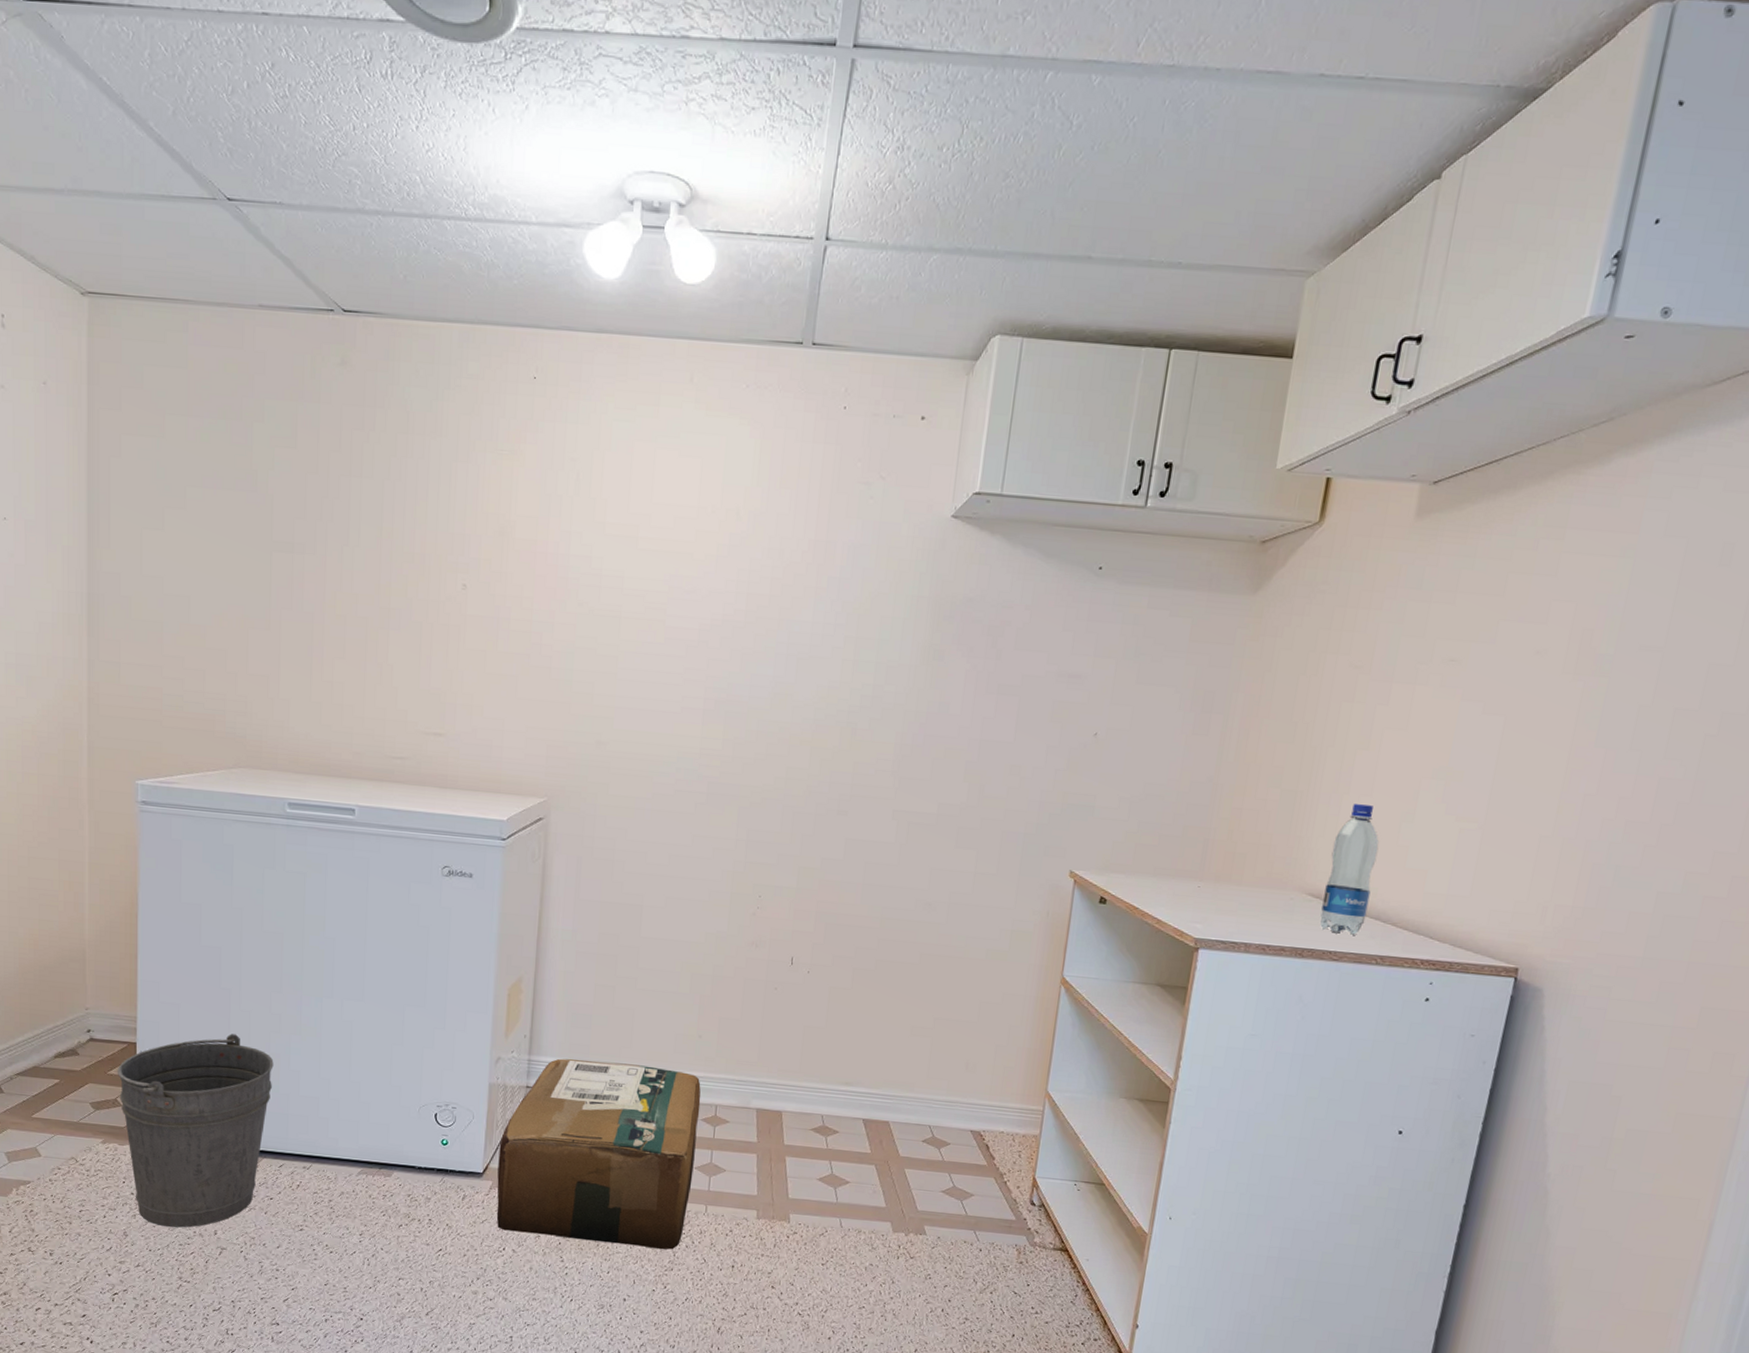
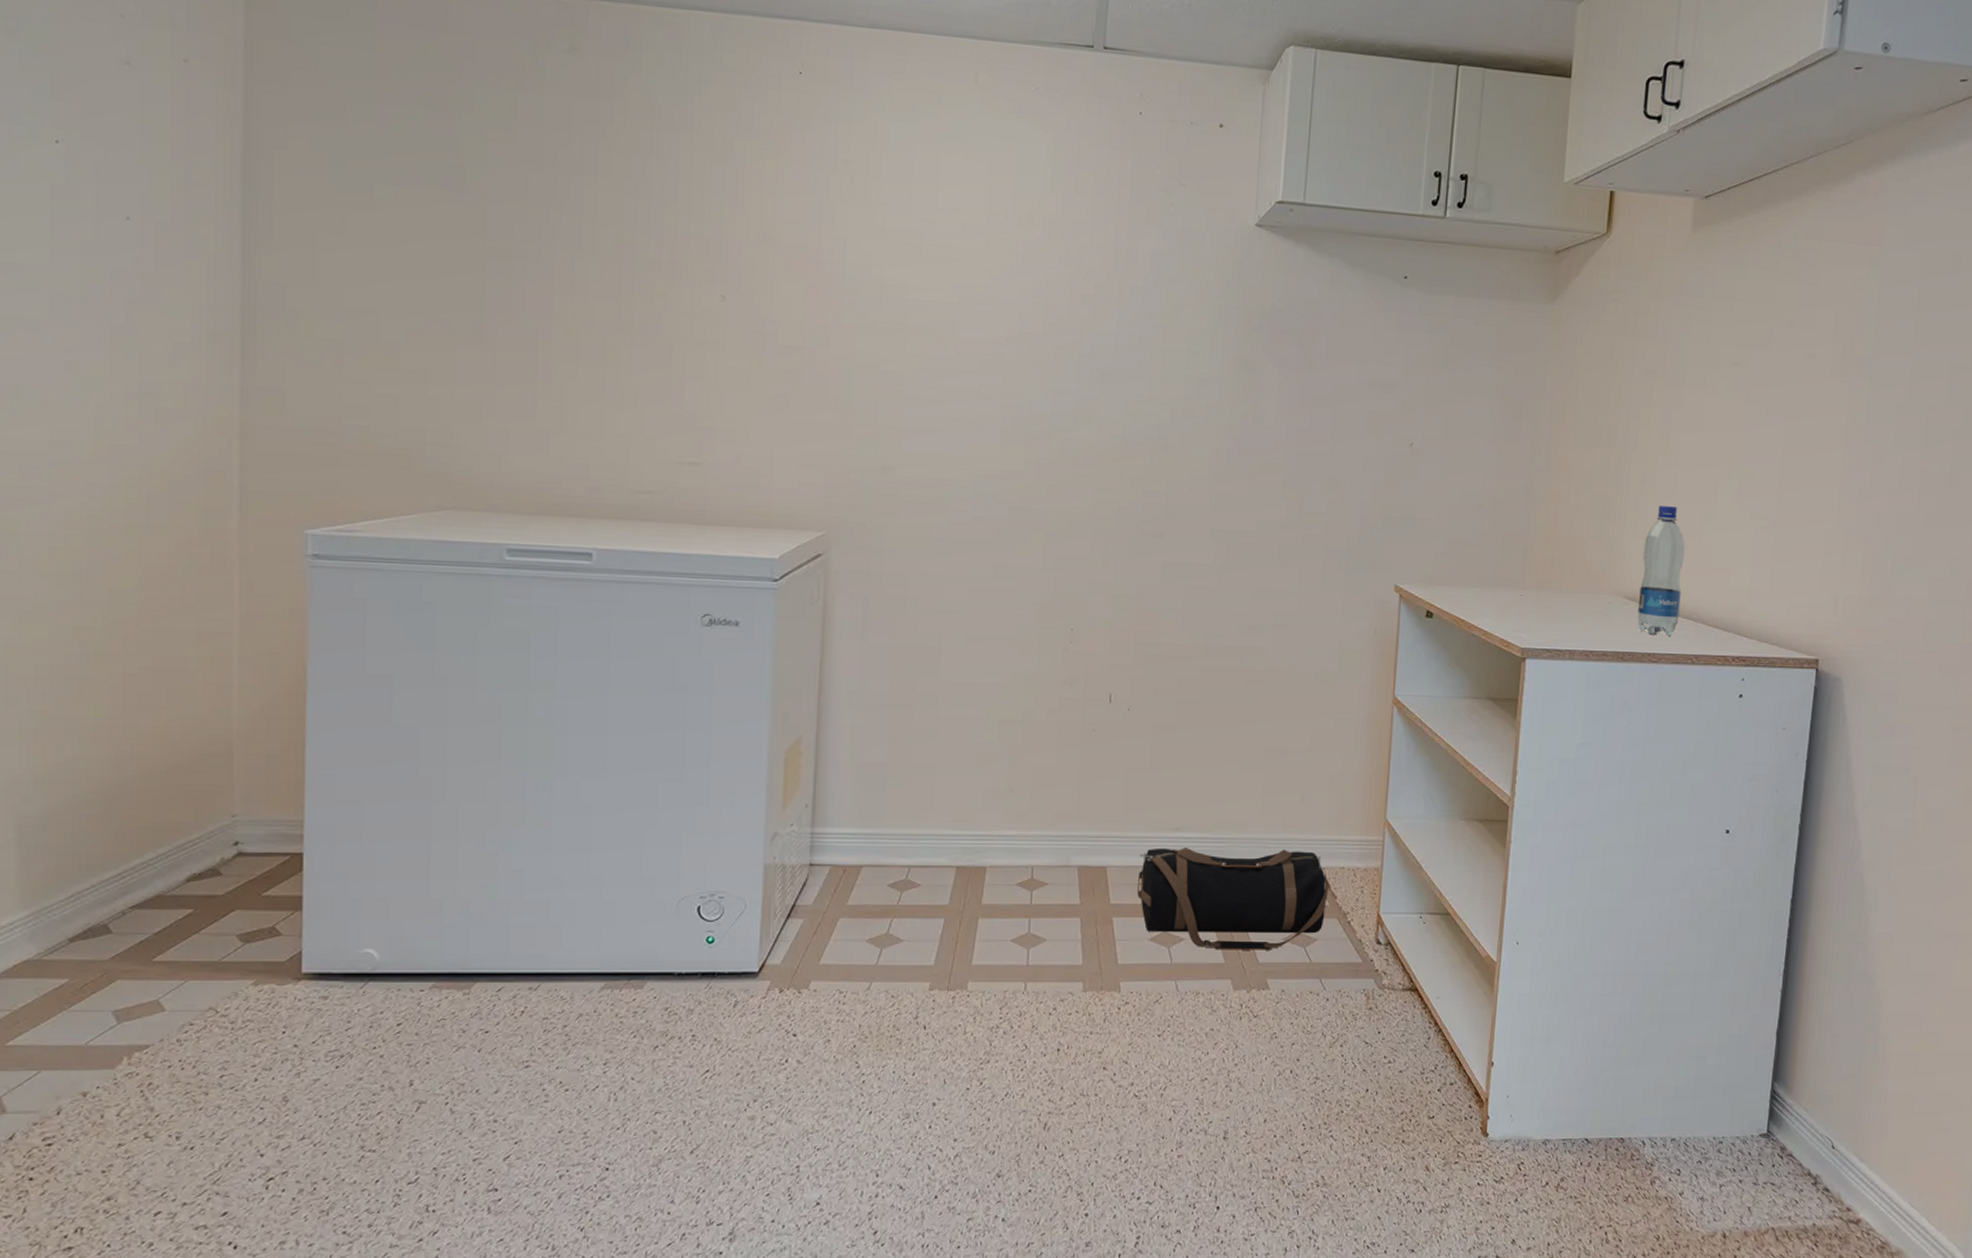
bucket: present [117,1034,274,1228] -> none [275,832,489,1083]
cardboard box: present [496,1058,701,1250] -> none [776,827,1015,1039]
duffel bag: none [808,1099,988,1200] -> present [1136,847,1329,950]

